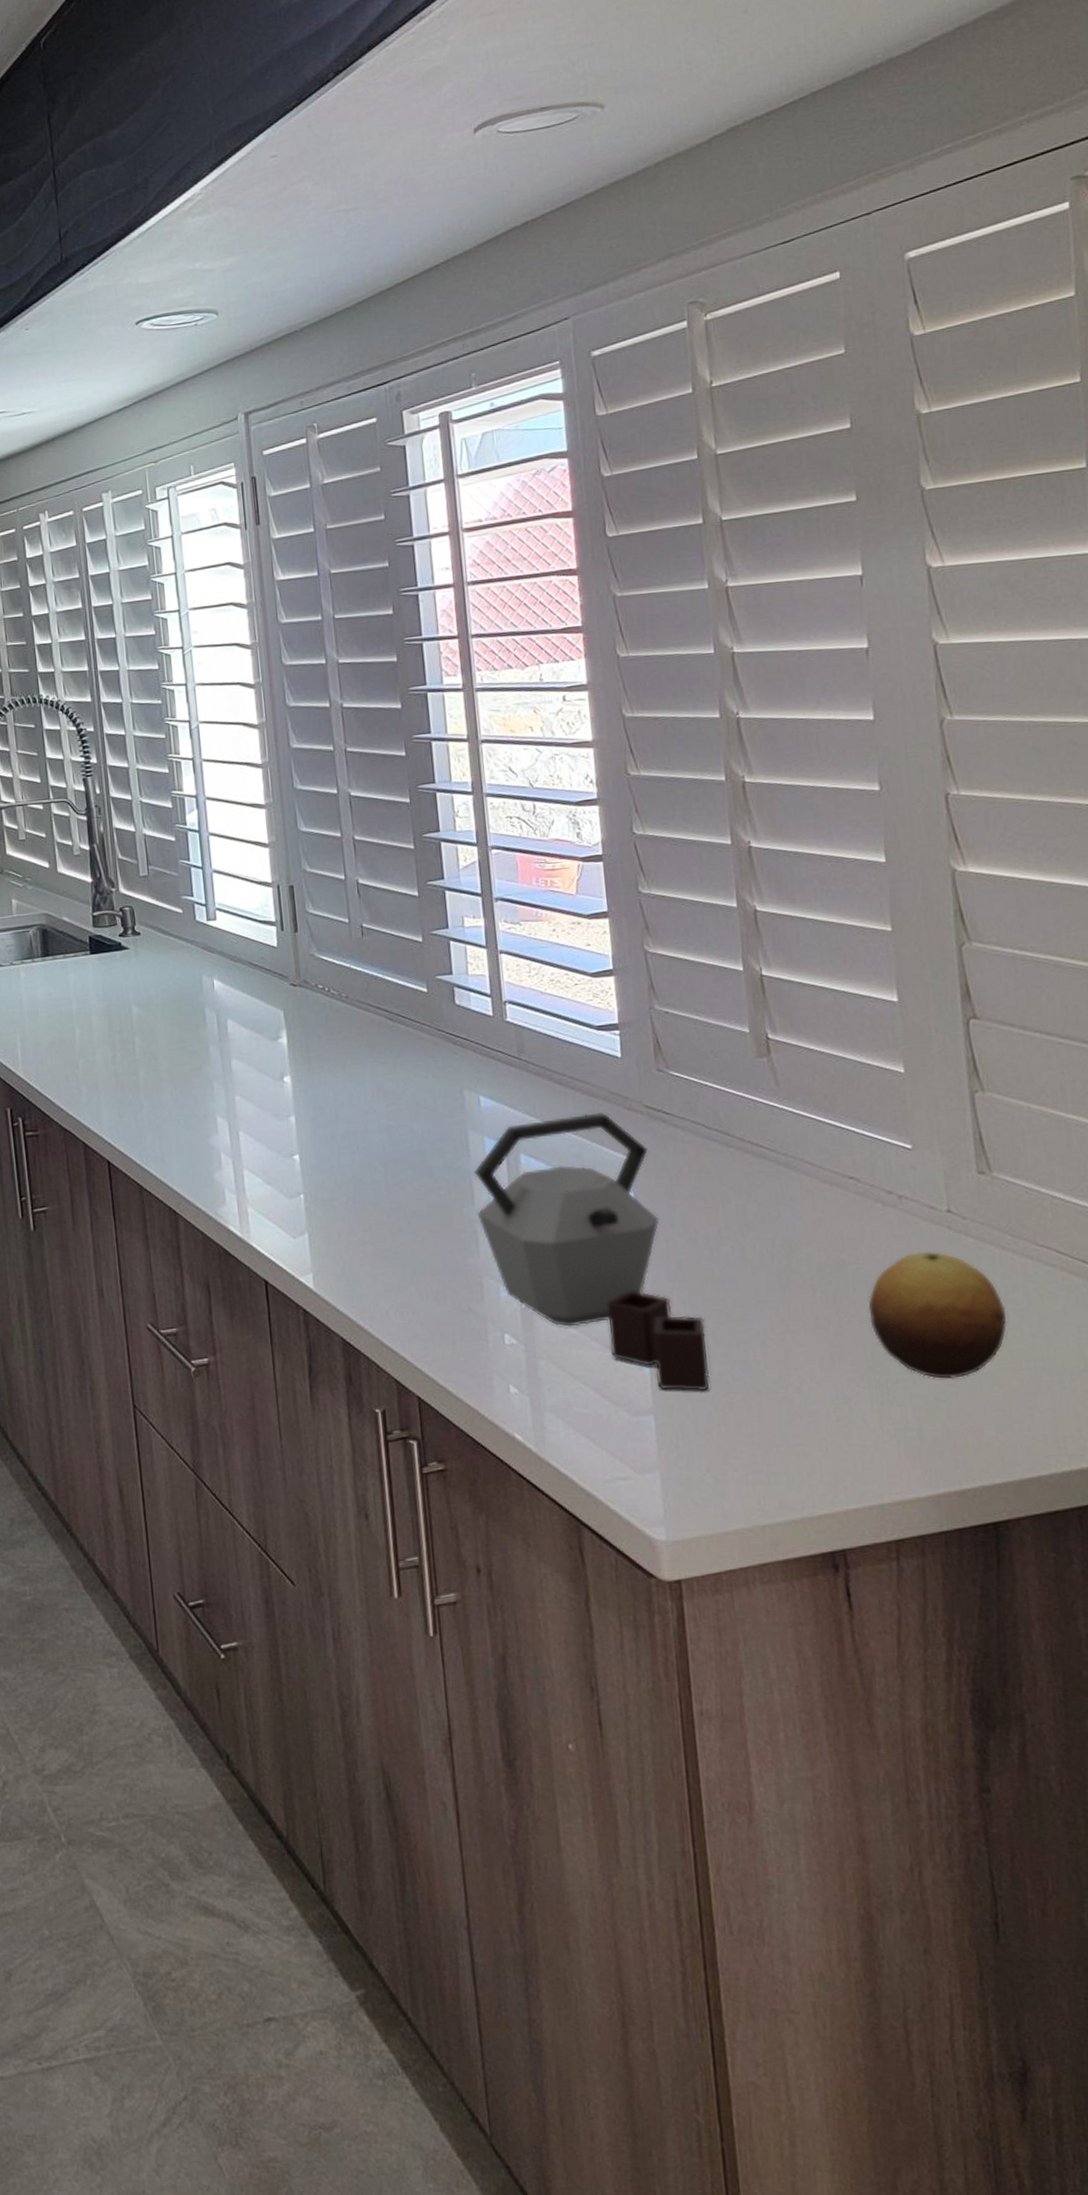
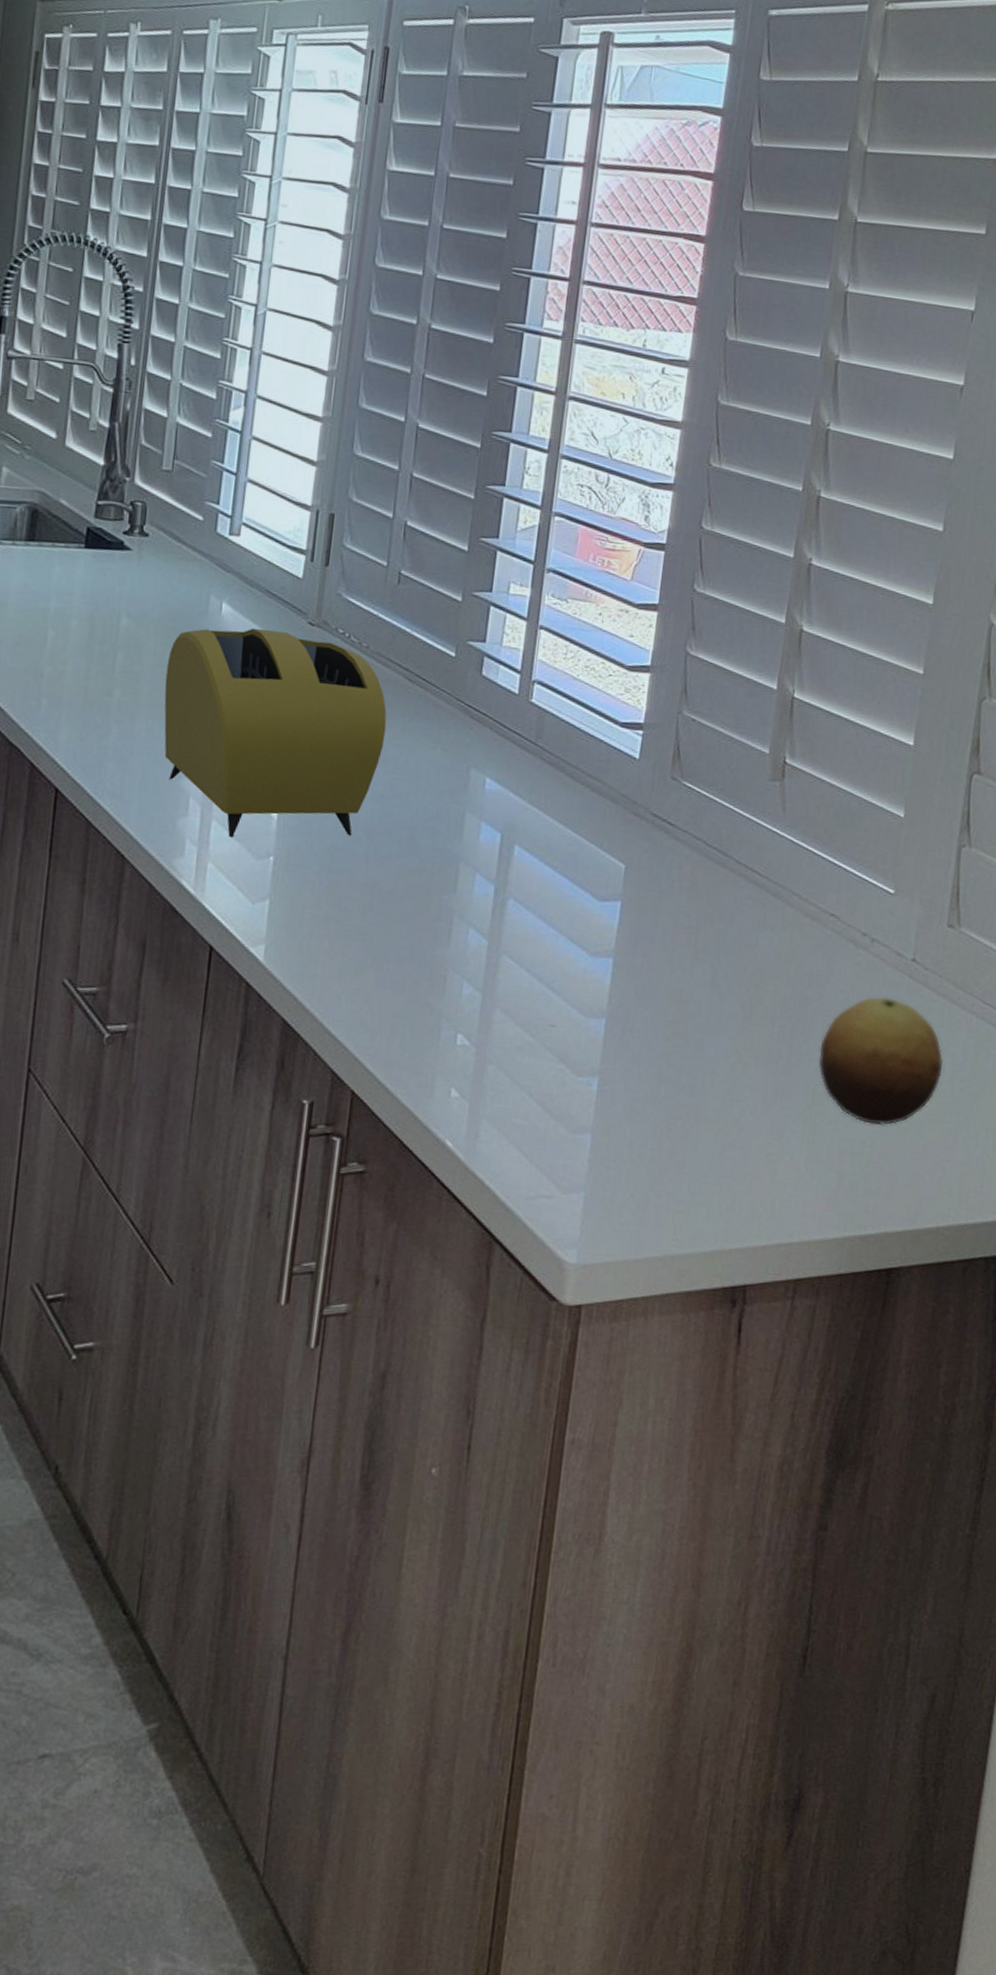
toaster: none [177,996,380,1183] -> present [164,628,387,838]
kettle: present [474,1112,710,1391] -> none [456,812,662,1114]

